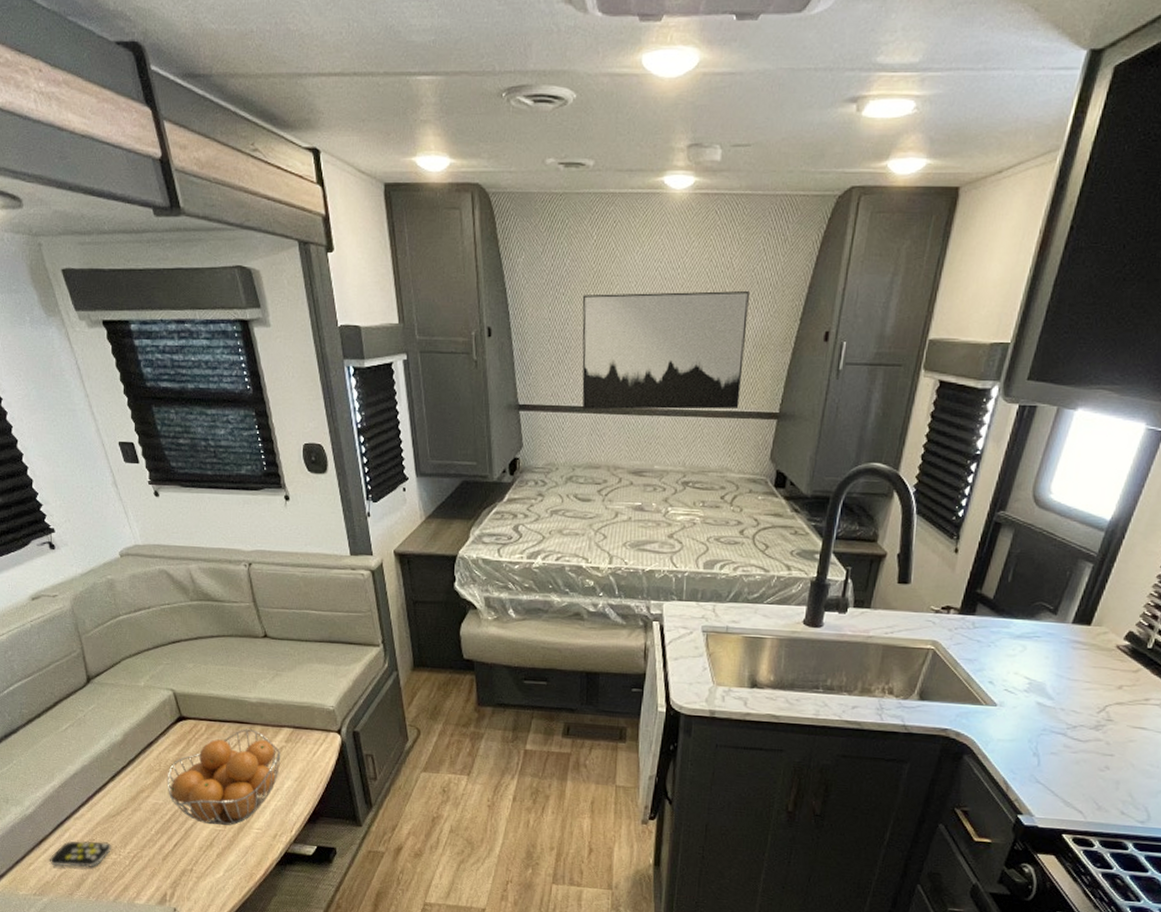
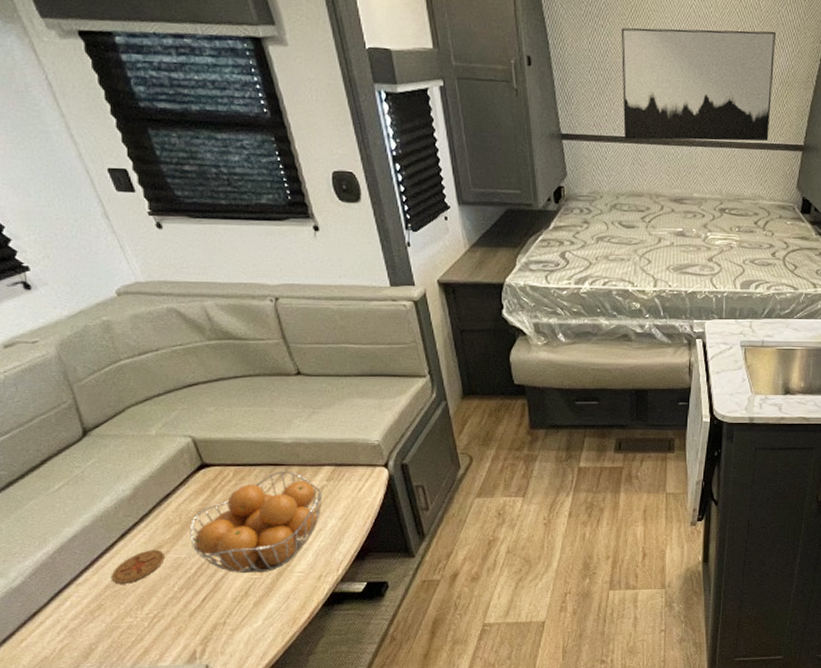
remote control: present [50,841,111,868] -> none [47,606,125,639]
coaster: none [102,793,145,823] -> present [111,549,165,584]

